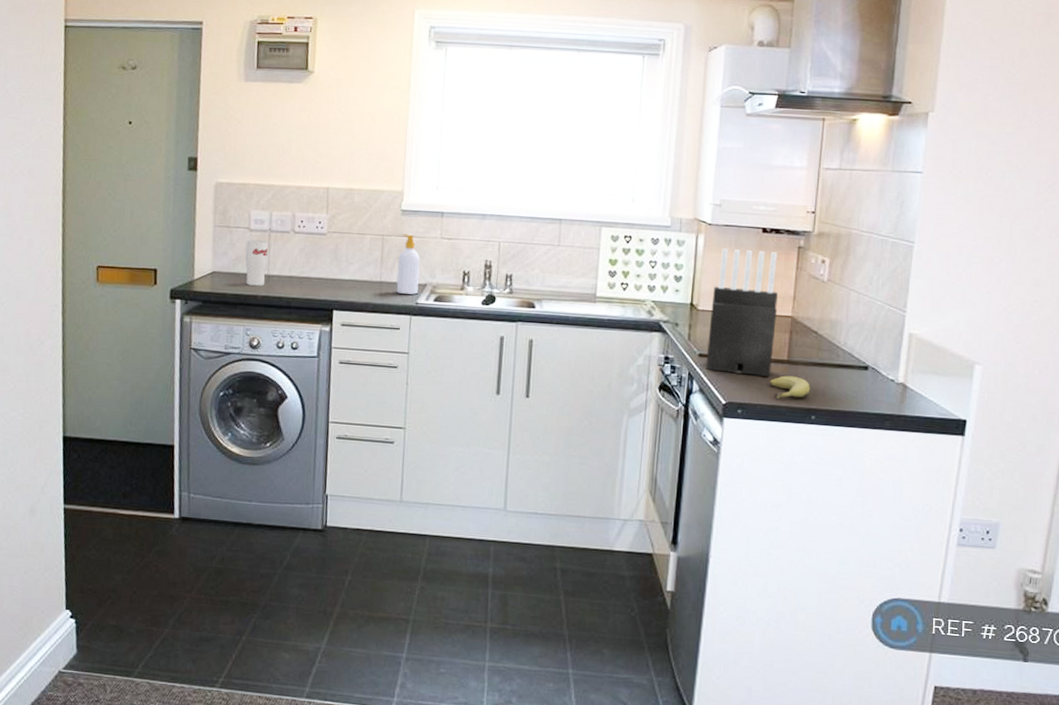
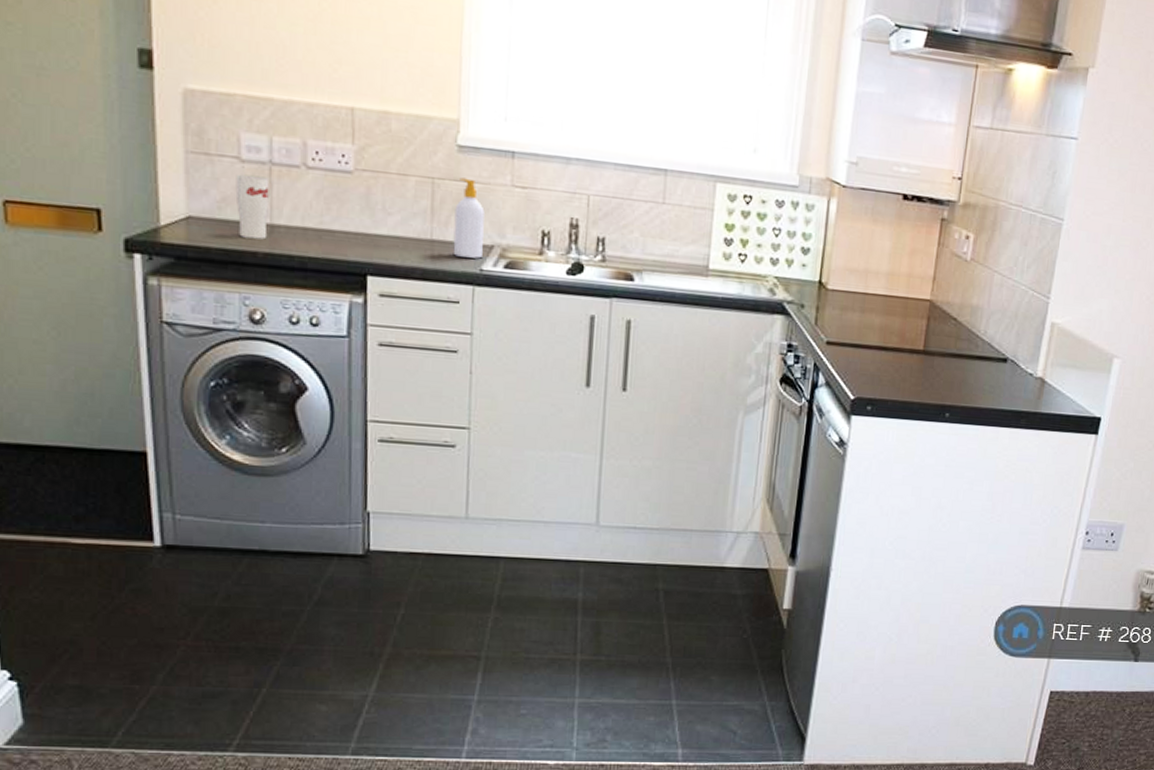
knife block: present [705,247,778,377] -> none [833,215,918,369]
fruit: present [769,375,811,399] -> none [903,367,947,394]

